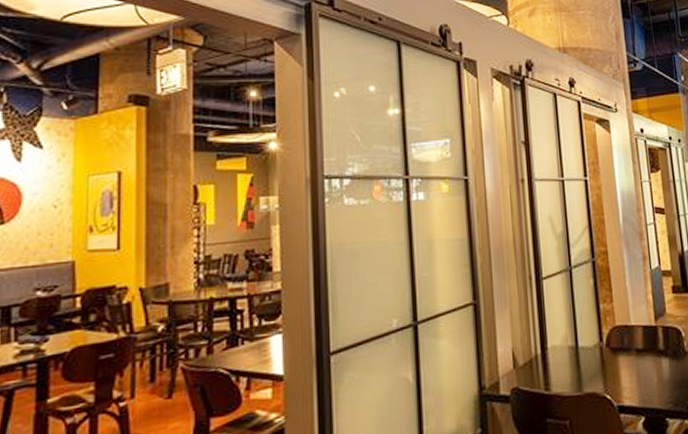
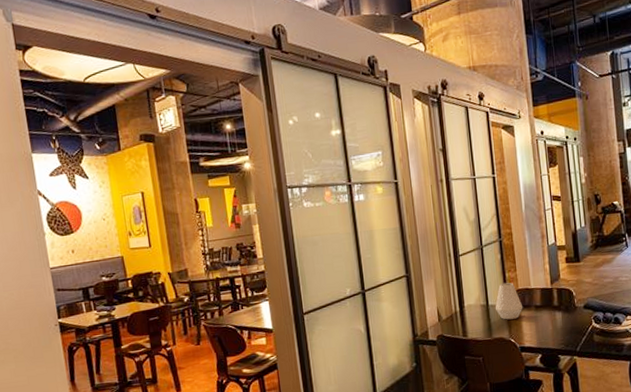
vase: none [586,317,622,368] -> present [495,282,523,320]

